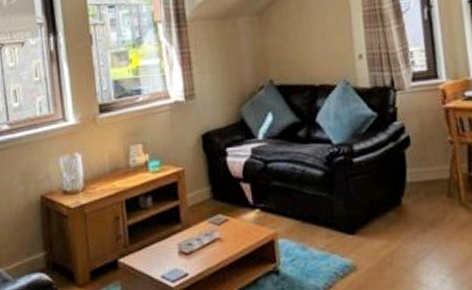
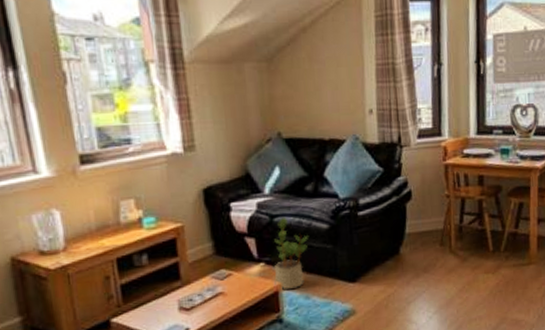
potted plant: none [269,162,304,238] -> present [274,217,309,290]

